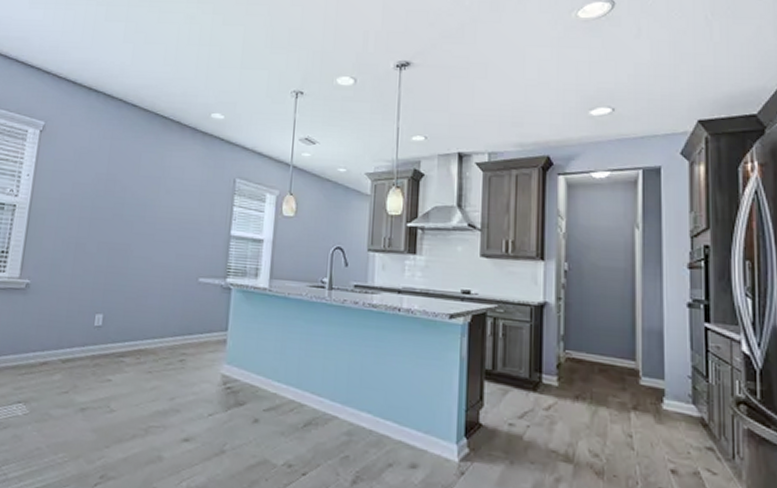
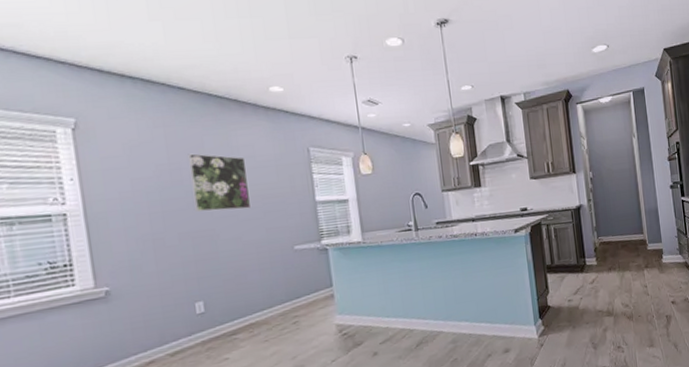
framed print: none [118,167,174,230] -> present [188,153,252,212]

